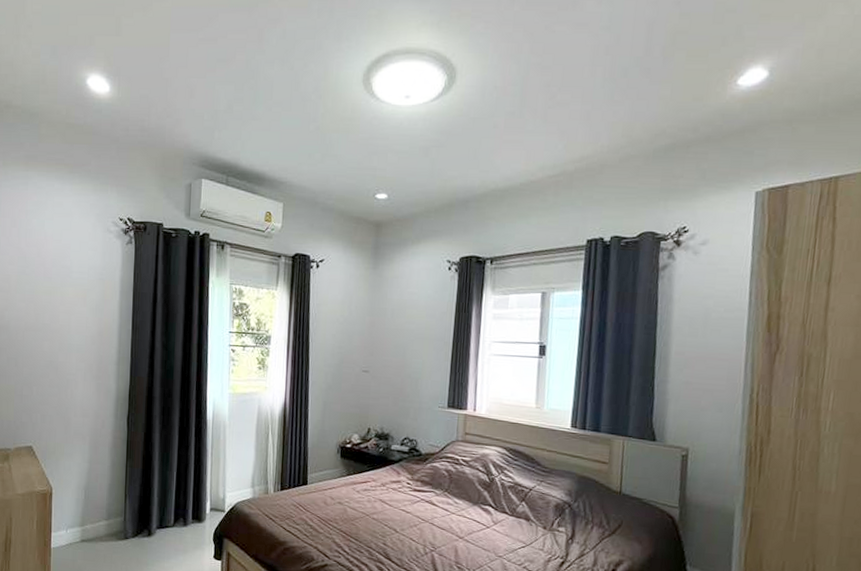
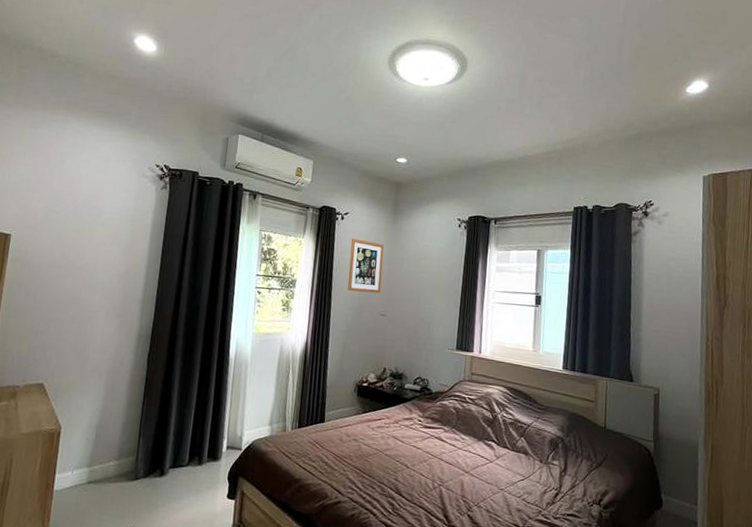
wall art: none [326,288,365,348] -> present [348,238,384,294]

